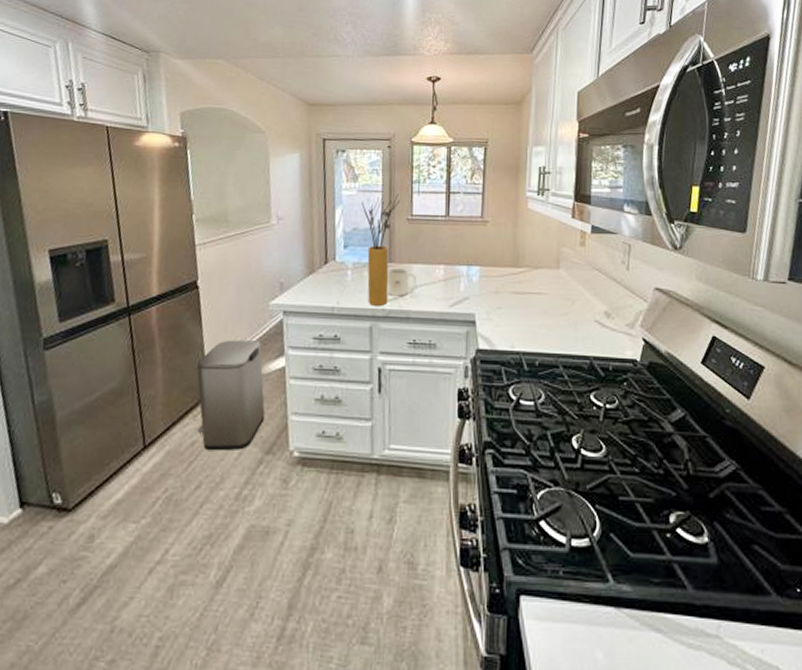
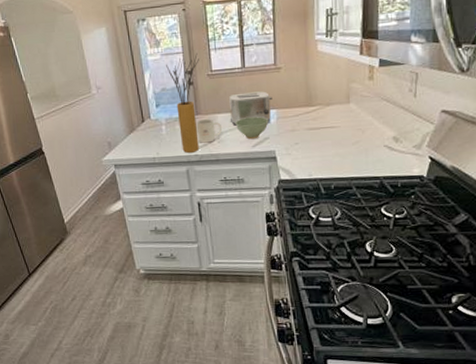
pedal bin: present [196,340,266,451] -> none [54,190,114,274]
toaster: none [426,243,476,280] -> present [228,91,272,126]
bowl: none [432,272,470,298] -> present [235,116,269,140]

